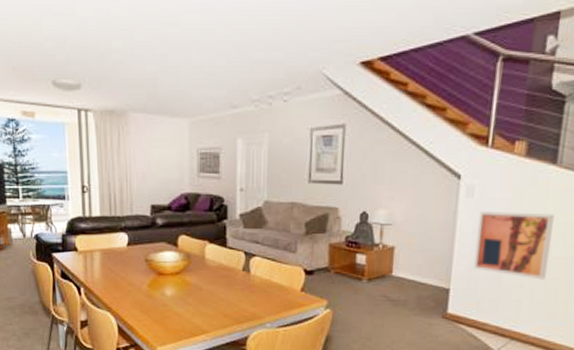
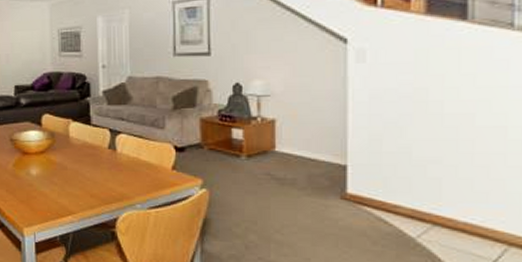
wall art: present [473,211,554,280] -> none [373,76,472,154]

